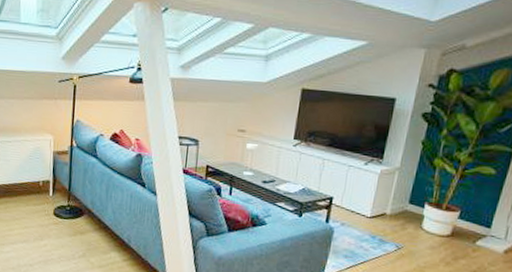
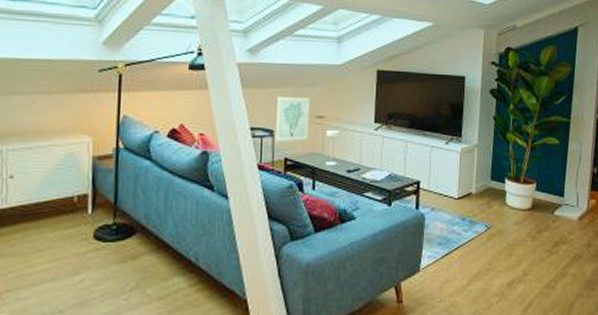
wall art: none [199,110,234,151] -> present [274,97,310,142]

